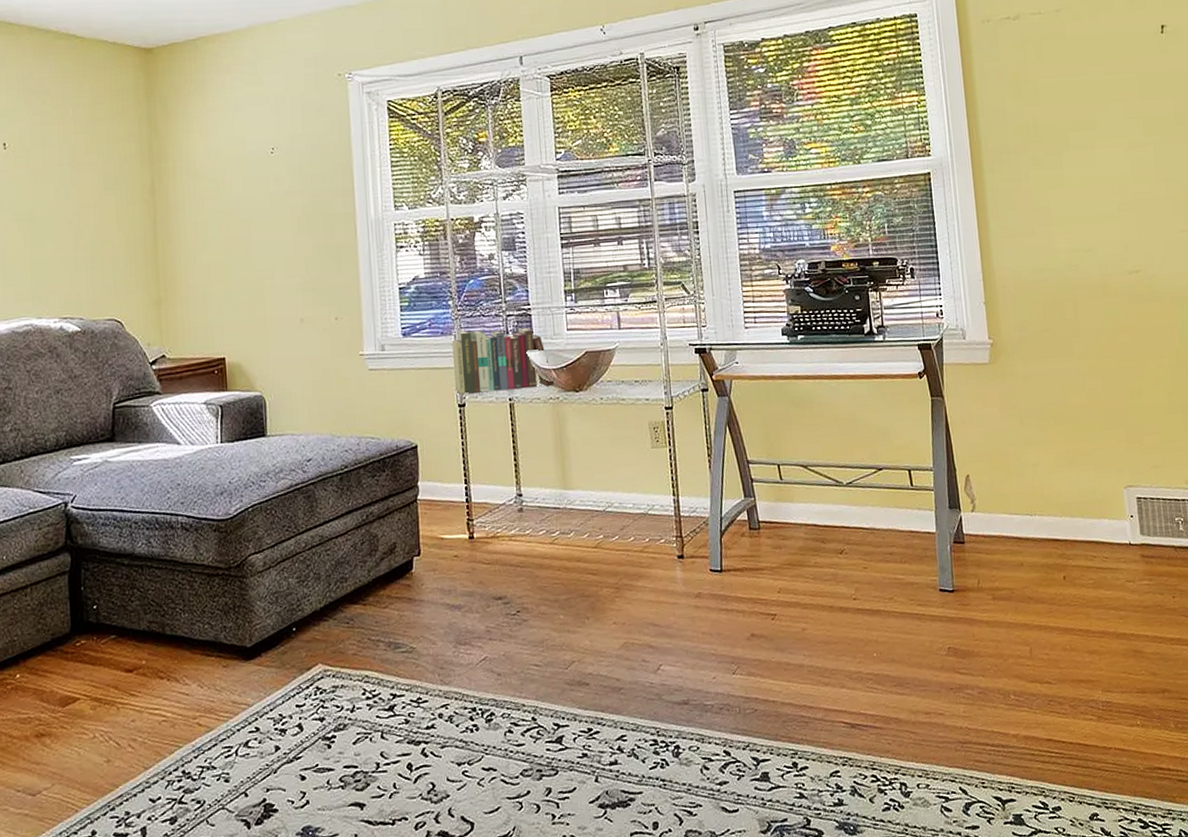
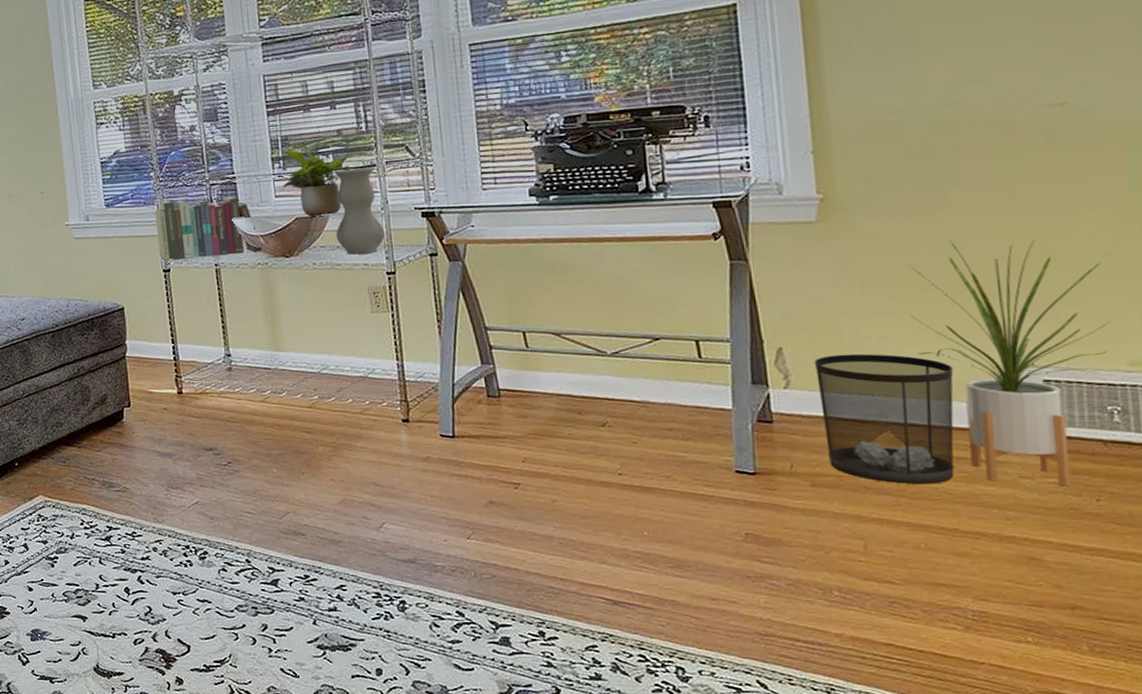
potted plant: none [573,283,636,352] -> present [282,150,351,218]
vase: none [620,303,664,390] -> present [333,167,385,255]
waste bin: none [991,478,1086,593] -> present [814,353,955,485]
house plant: none [1050,380,1174,587] -> present [909,239,1111,486]

